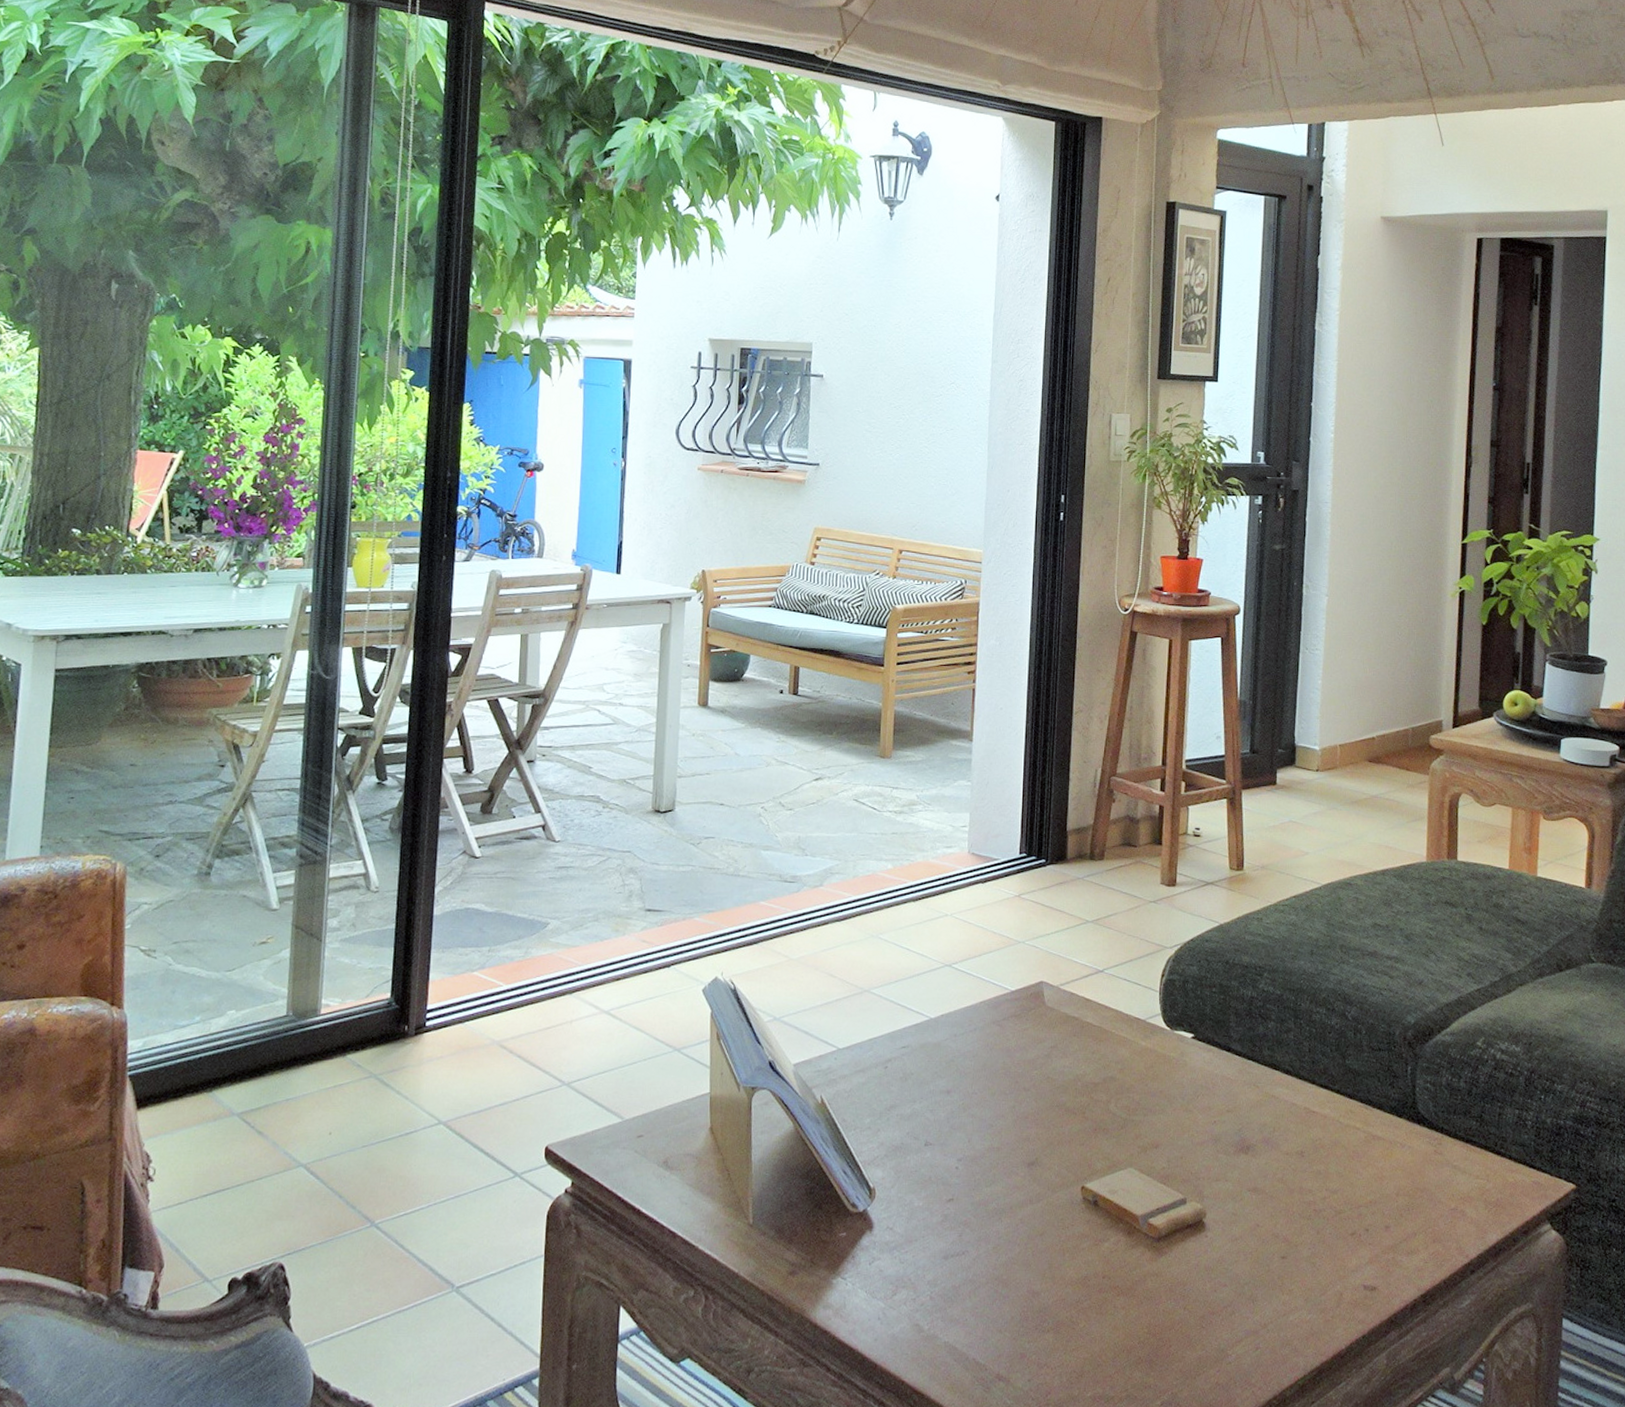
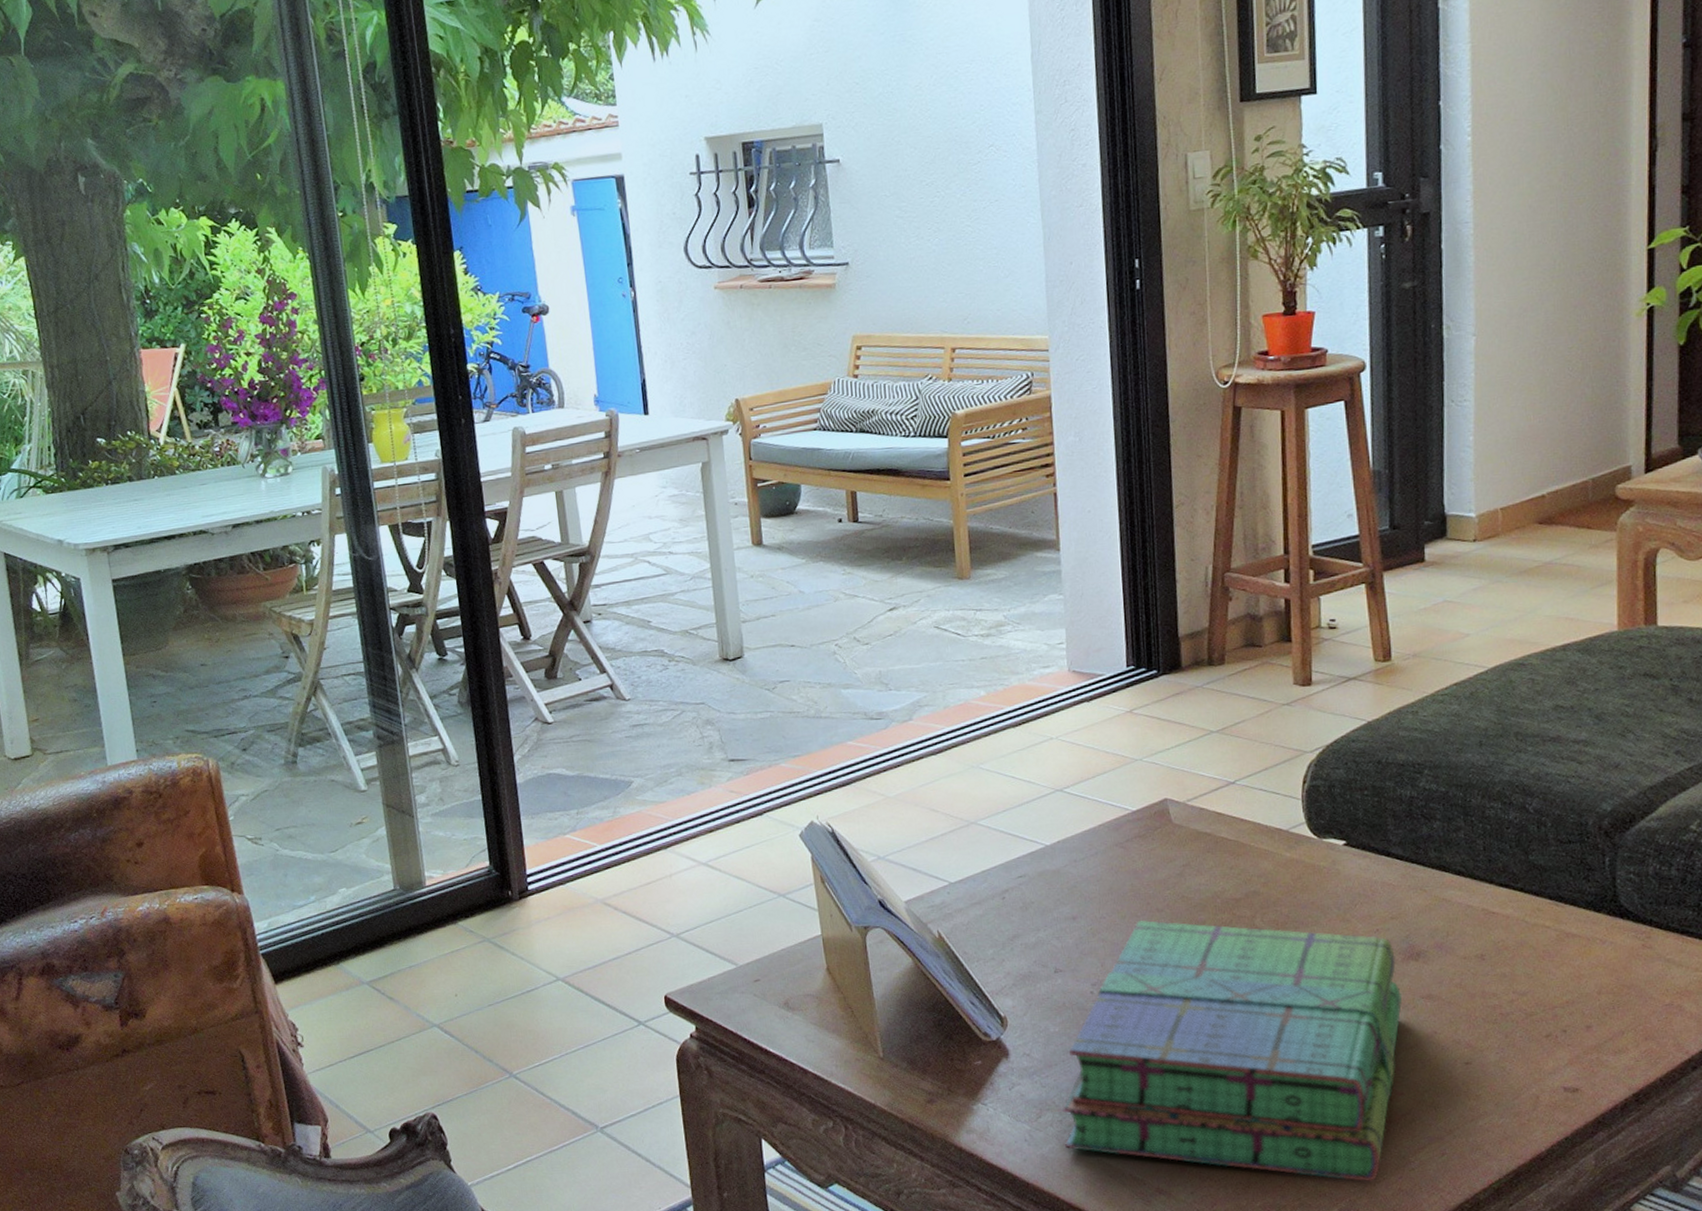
stack of books: none [916,1098,1232,1375] -> present [1062,920,1403,1182]

